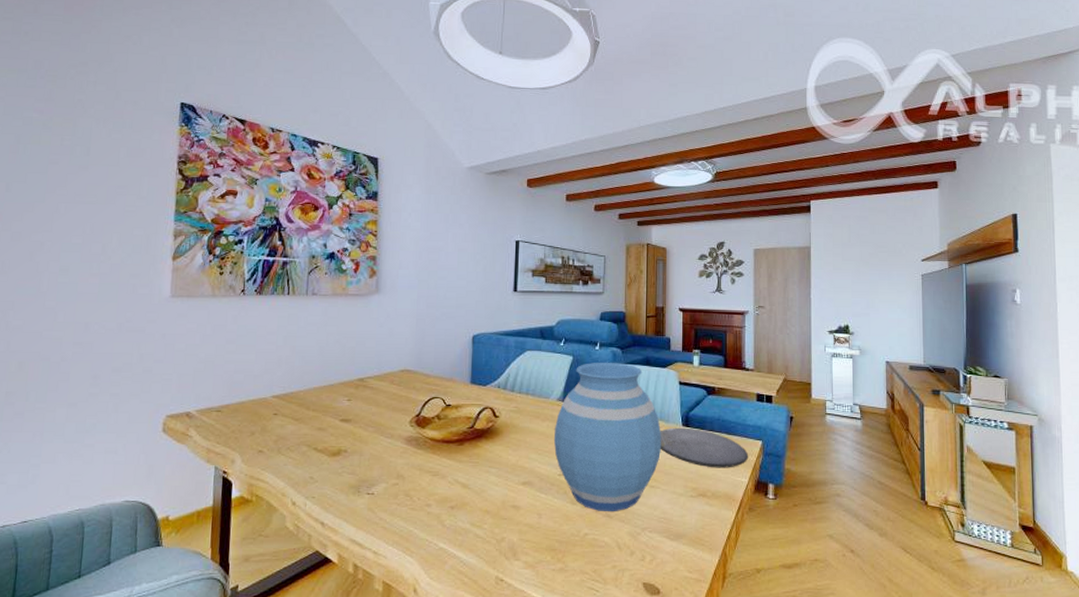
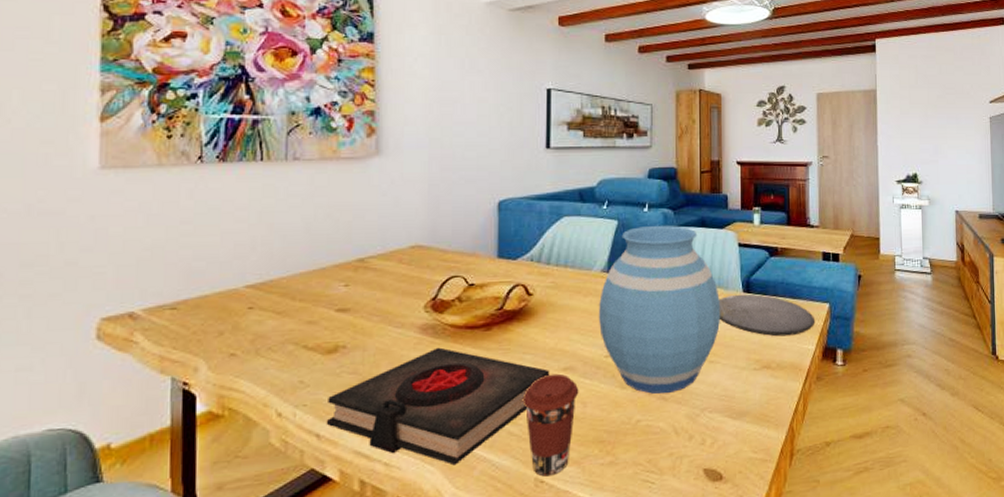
book: none [329,457,510,559] -> present [326,347,549,466]
coffee cup: none [487,487,536,576] -> present [522,373,579,477]

